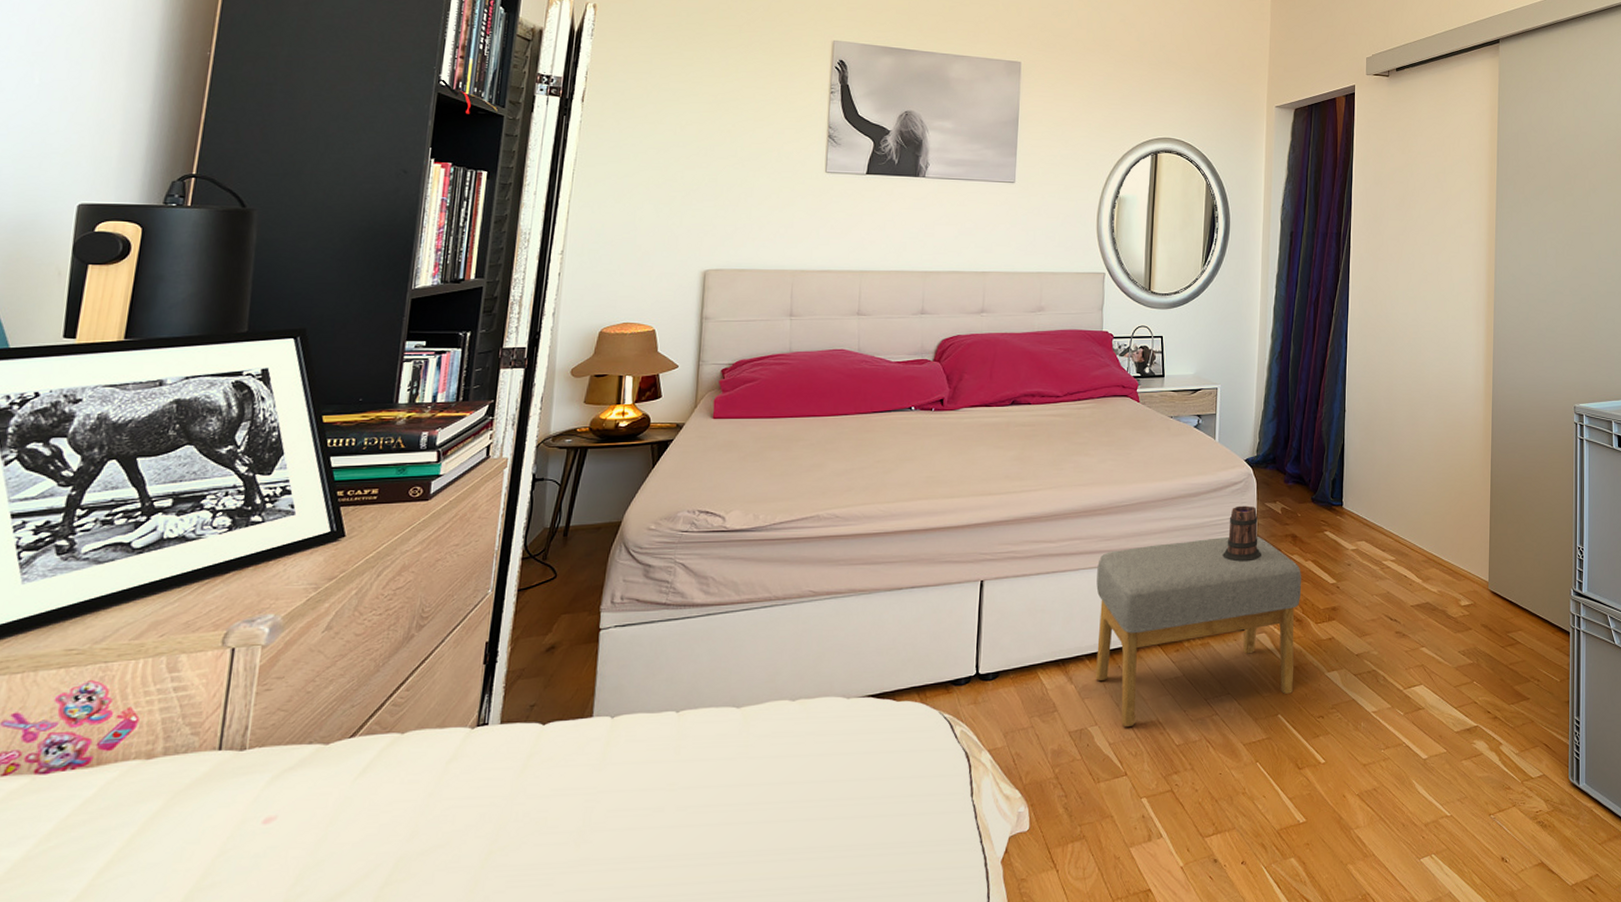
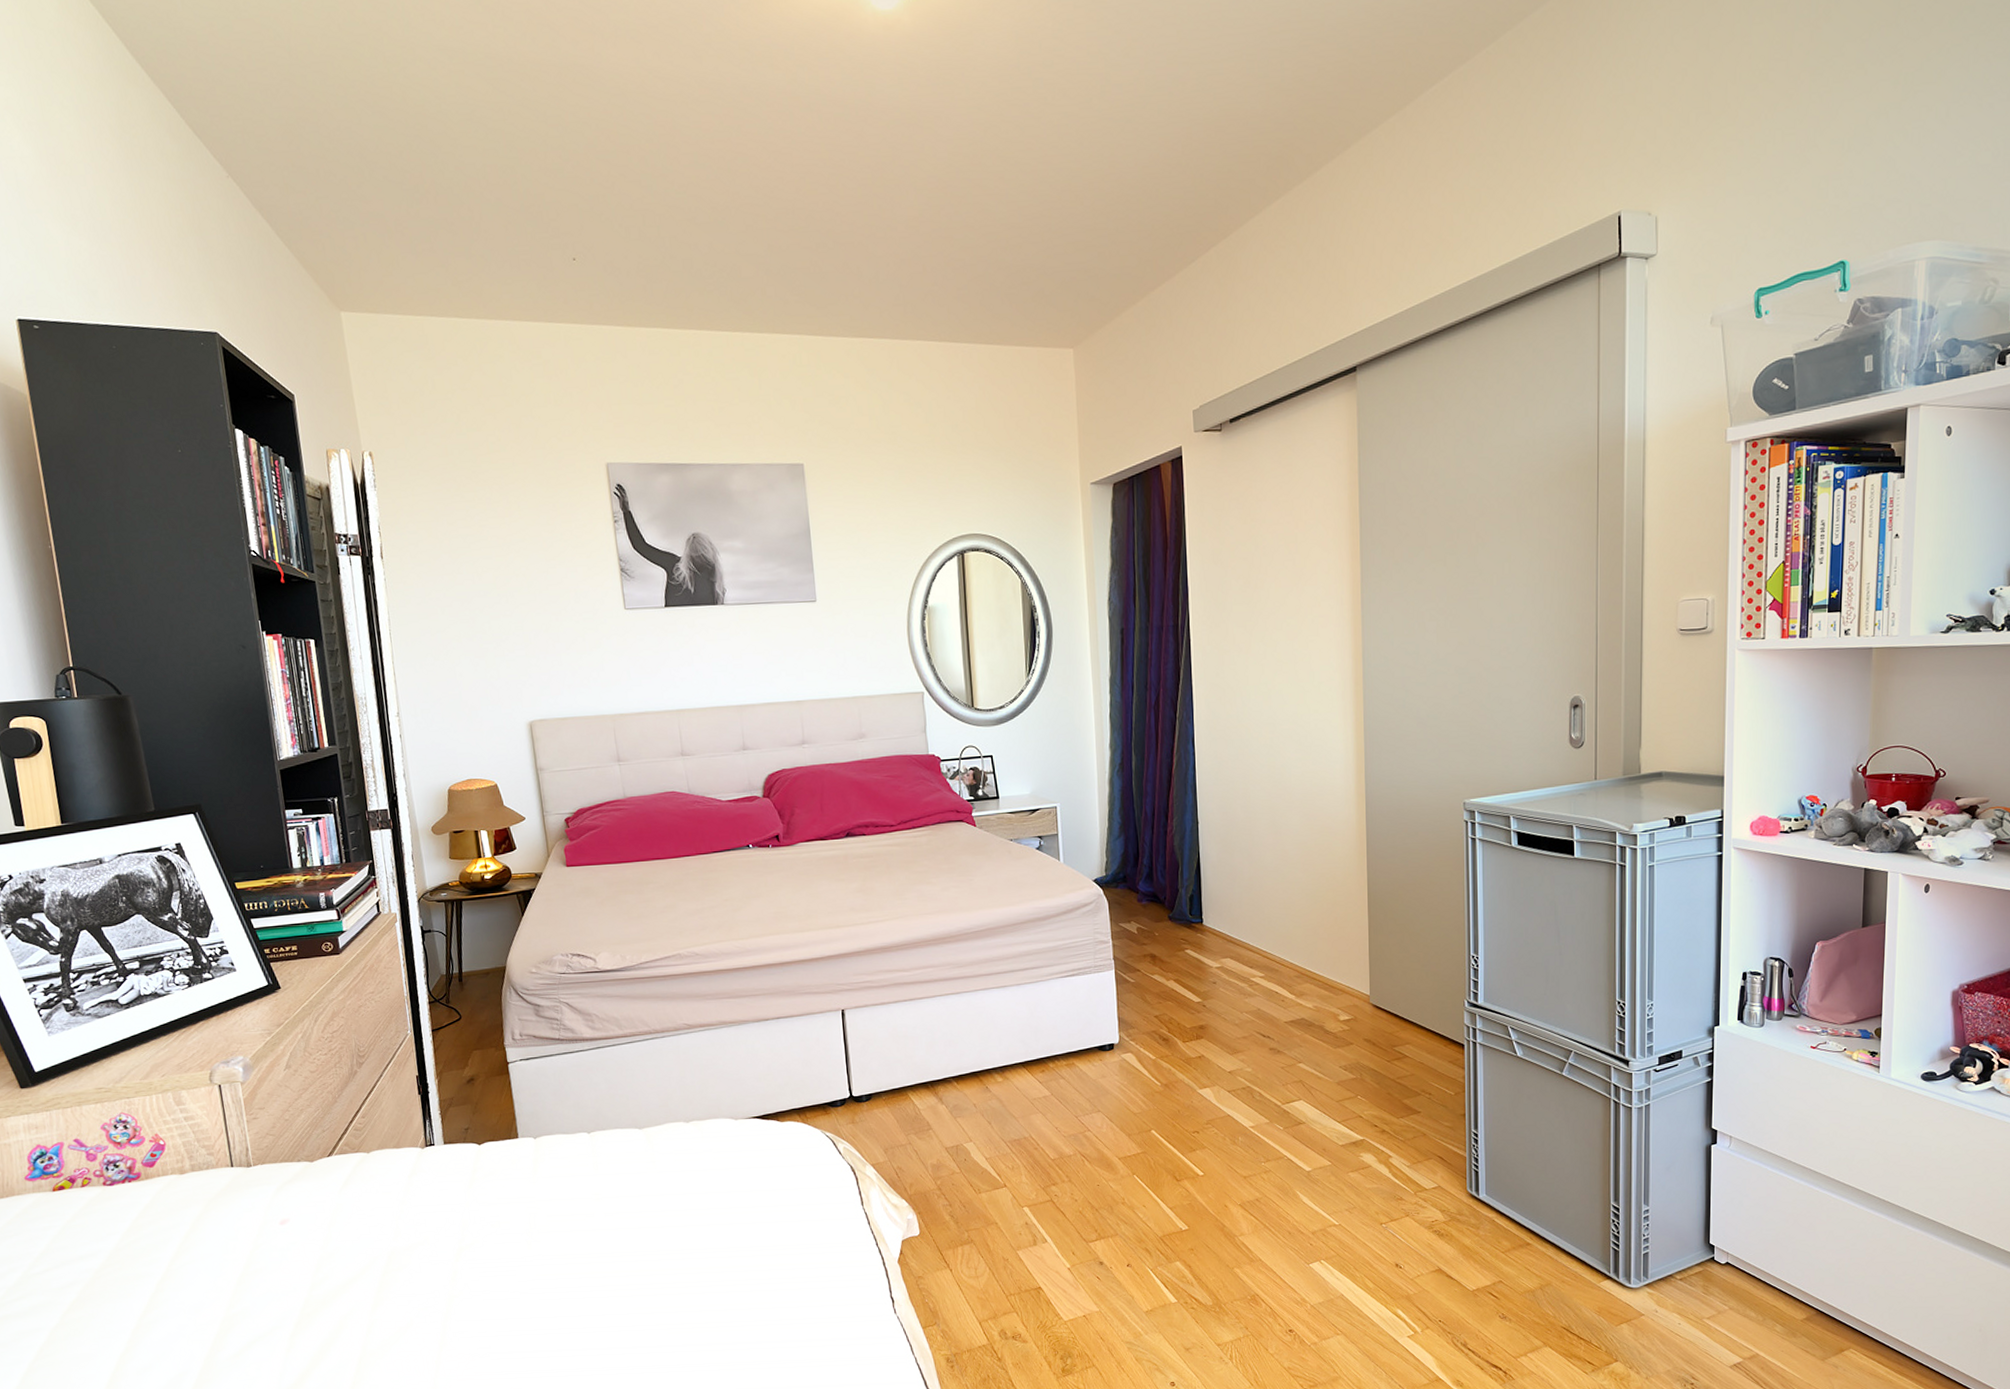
footstool: present [1096,536,1302,727] -> none [953,957,1166,1143]
mug: present [1223,505,1261,562] -> none [1079,927,1120,984]

